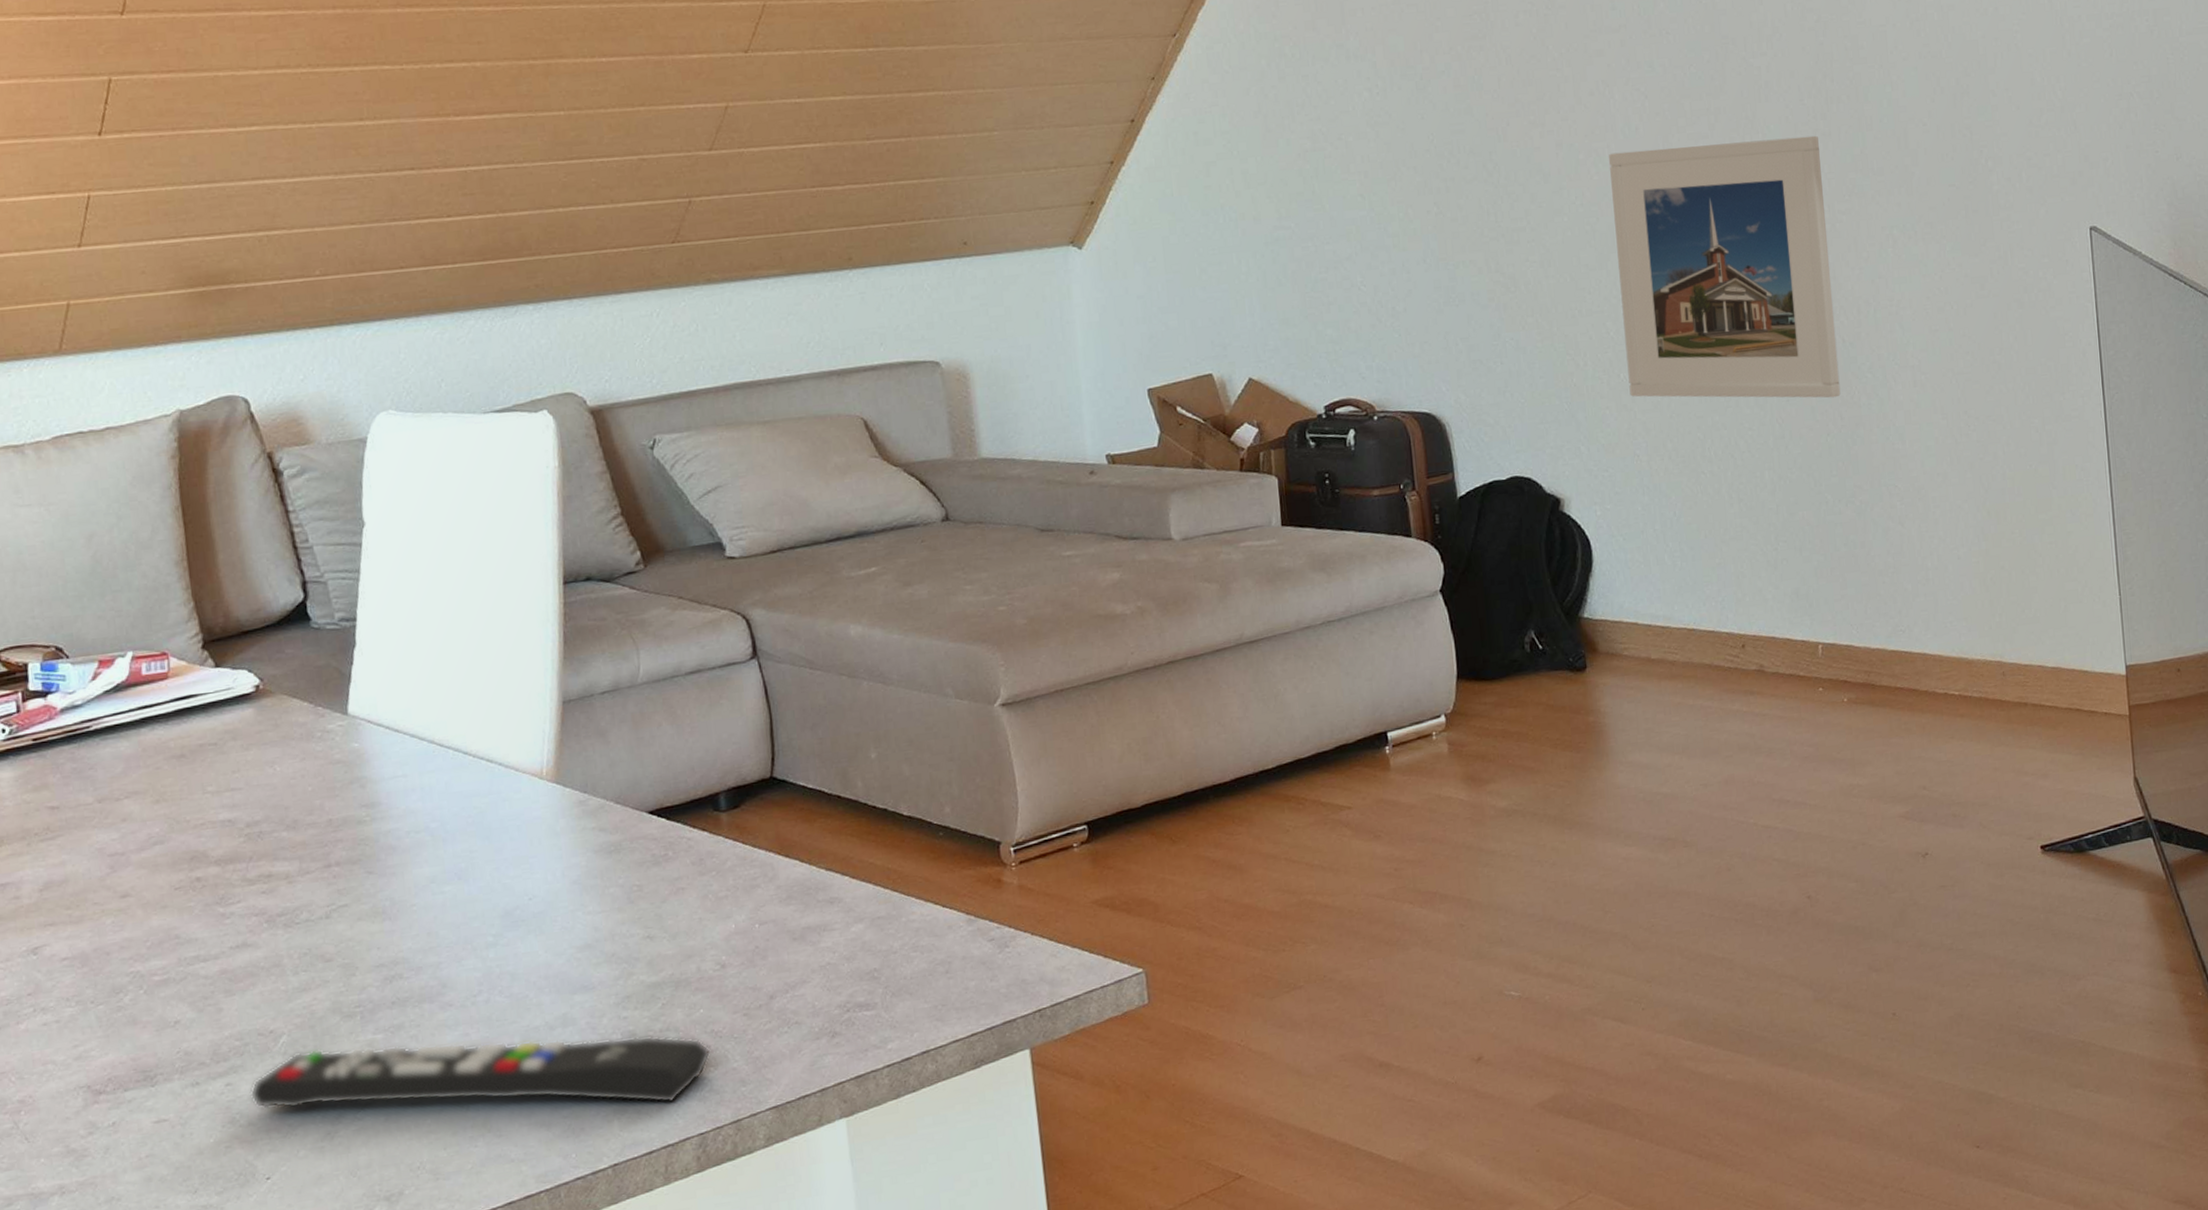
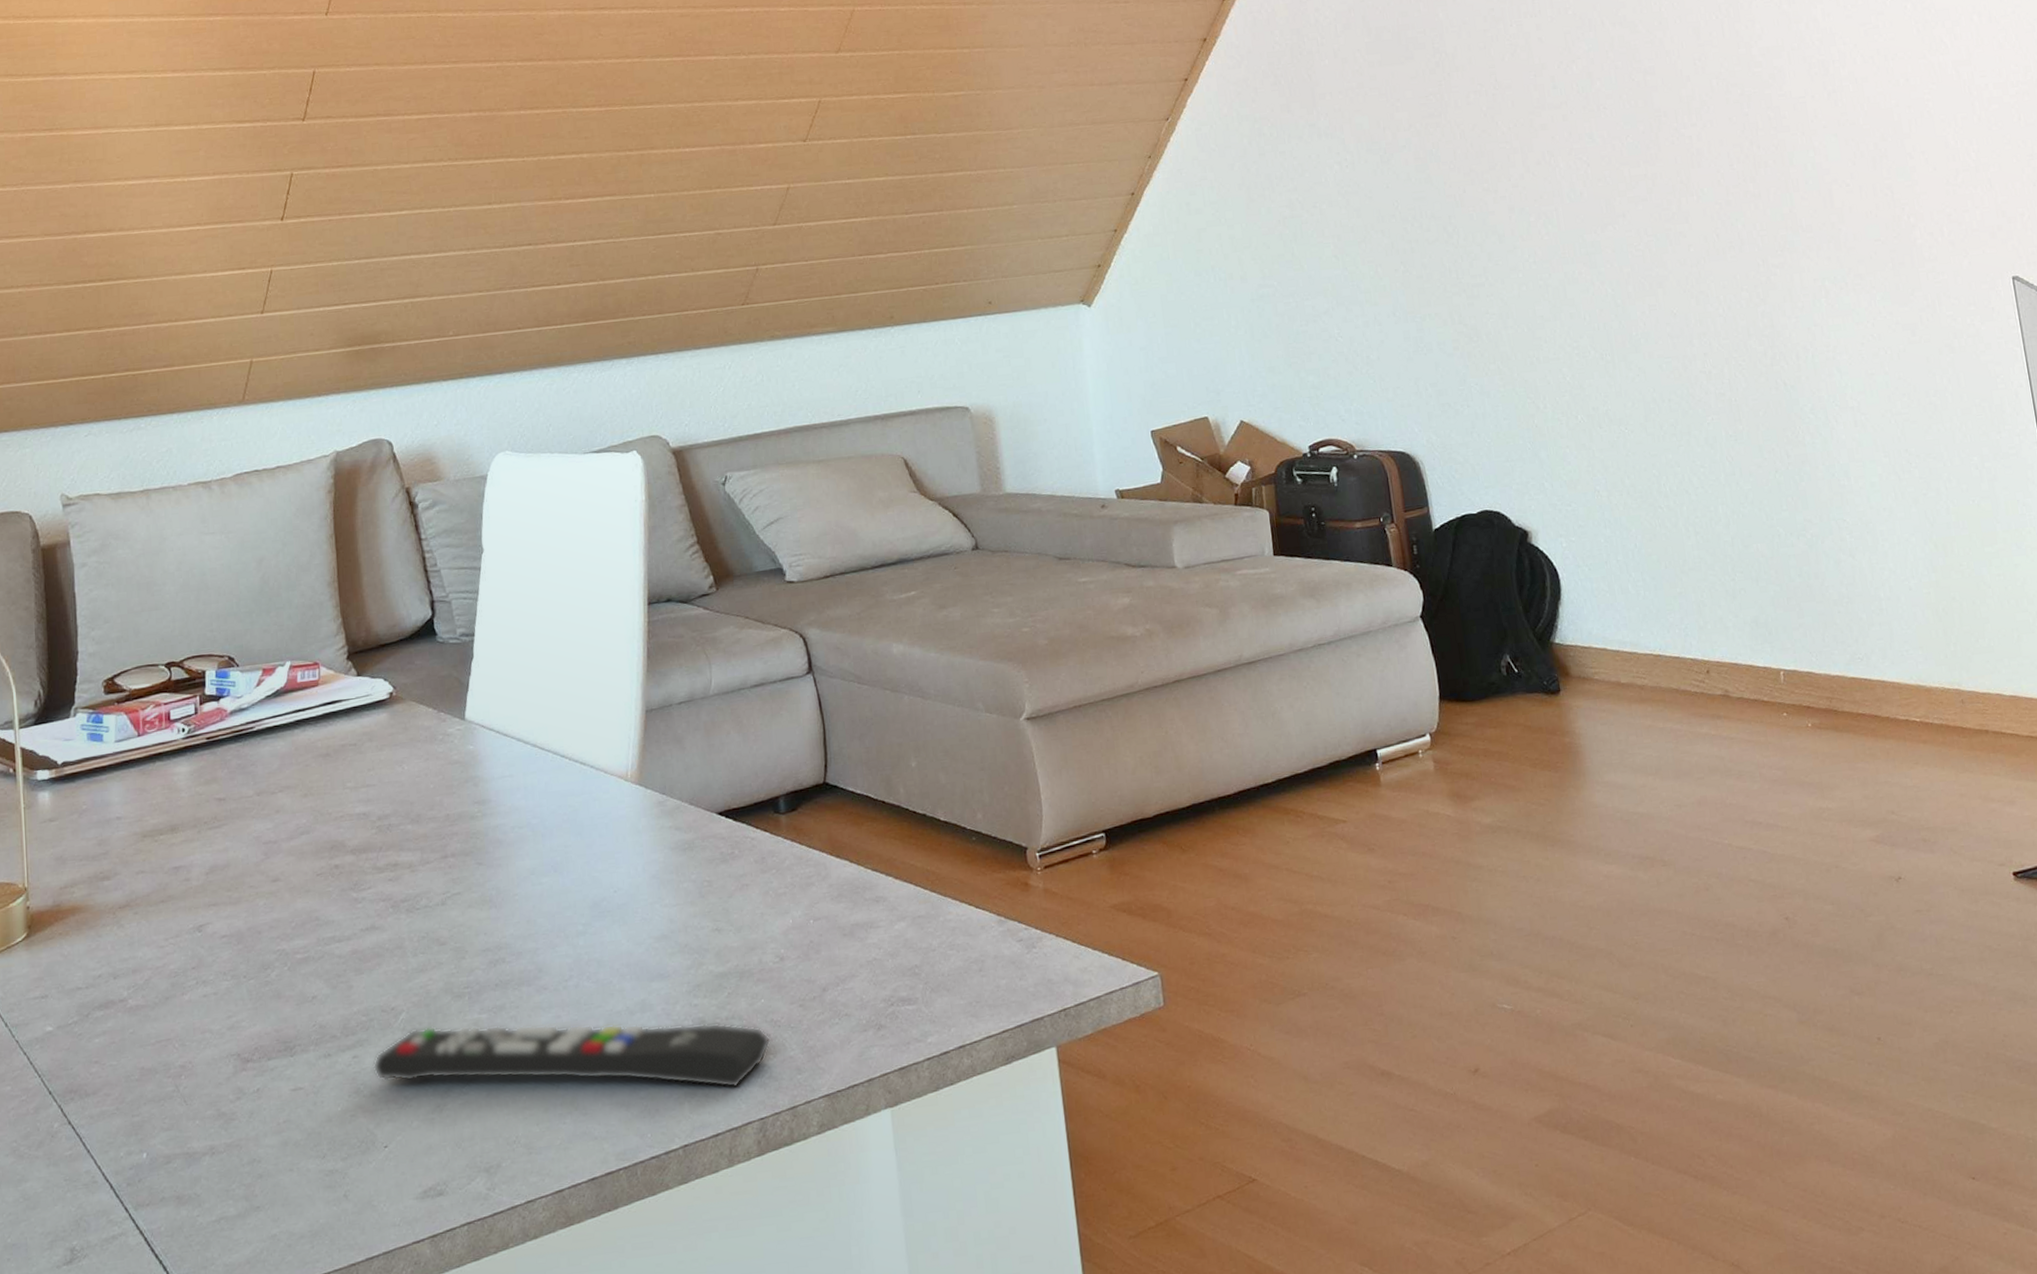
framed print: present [1609,135,1841,398] -> none [1557,197,1786,438]

